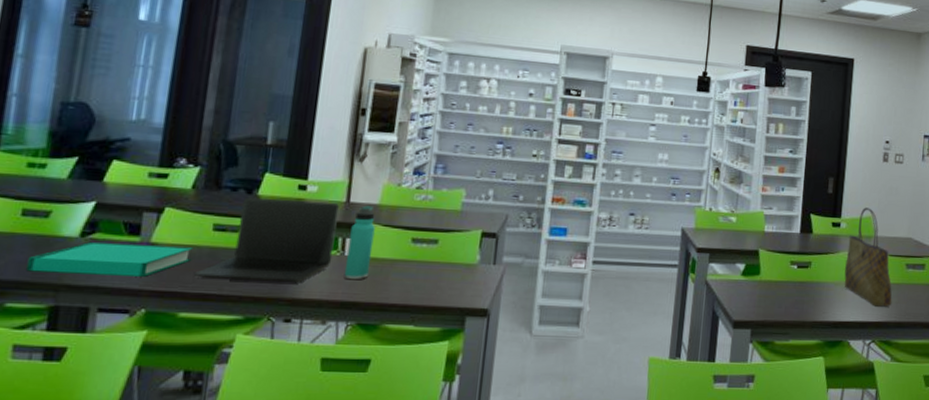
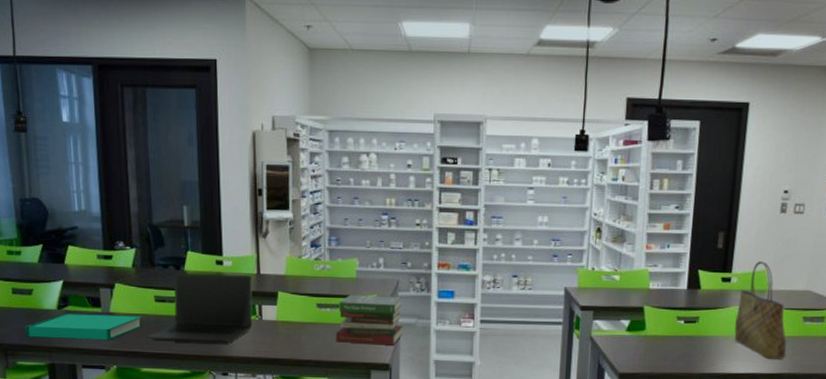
thermos bottle: present [343,205,375,281] -> none [264,276,285,341]
books: none [429,229,510,288] -> present [336,295,403,346]

